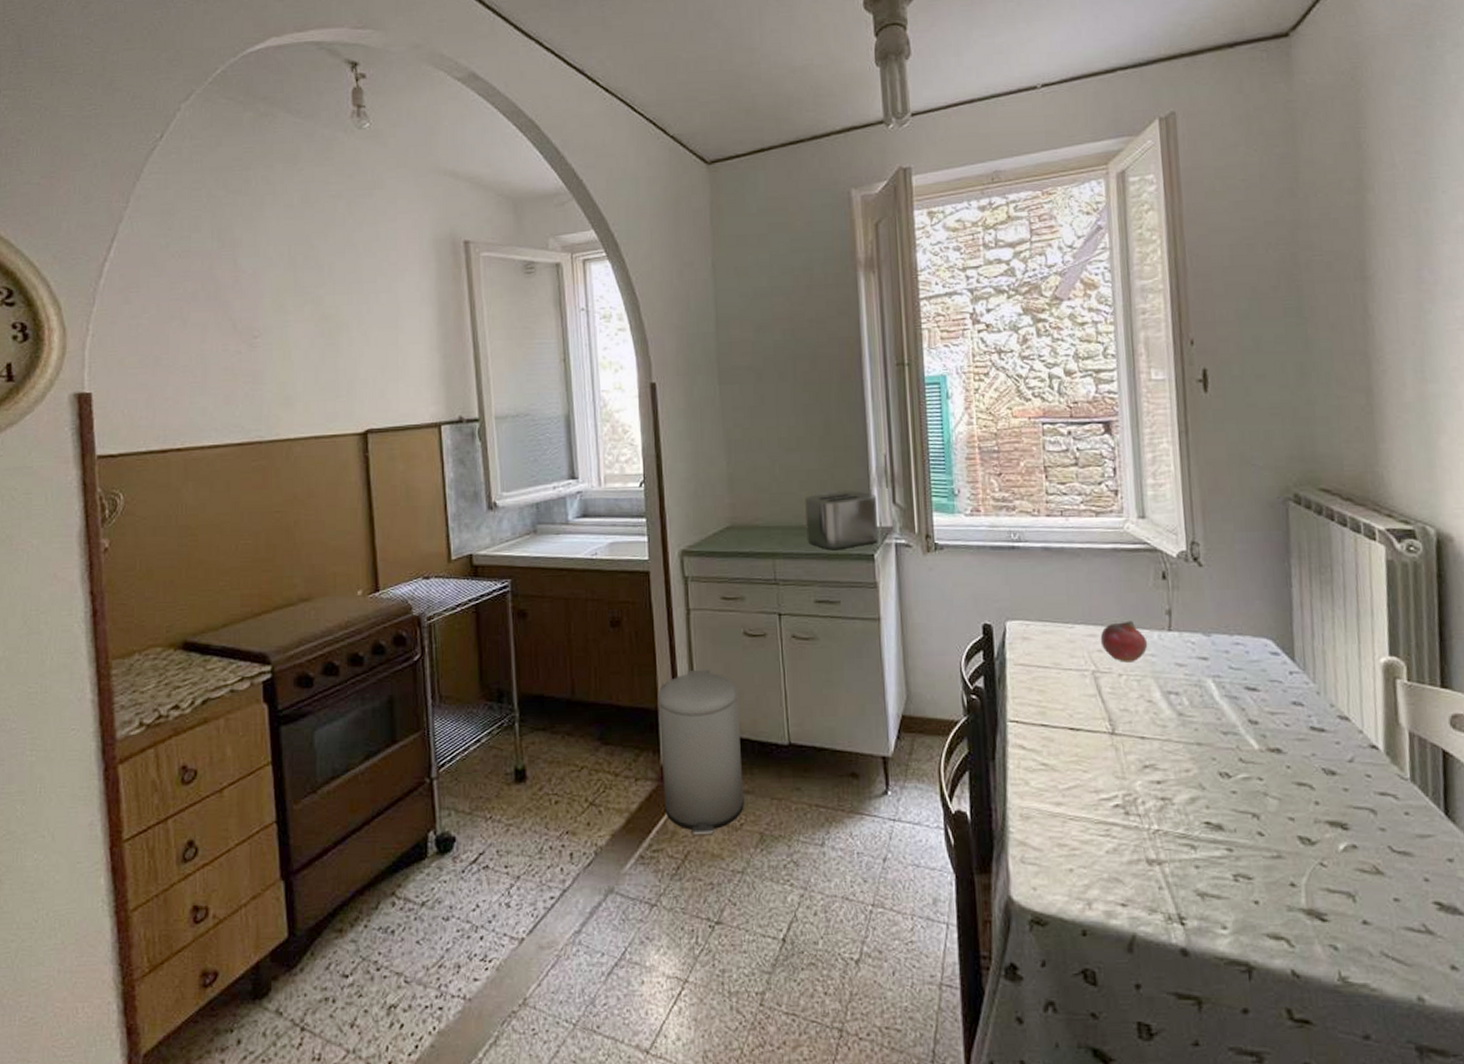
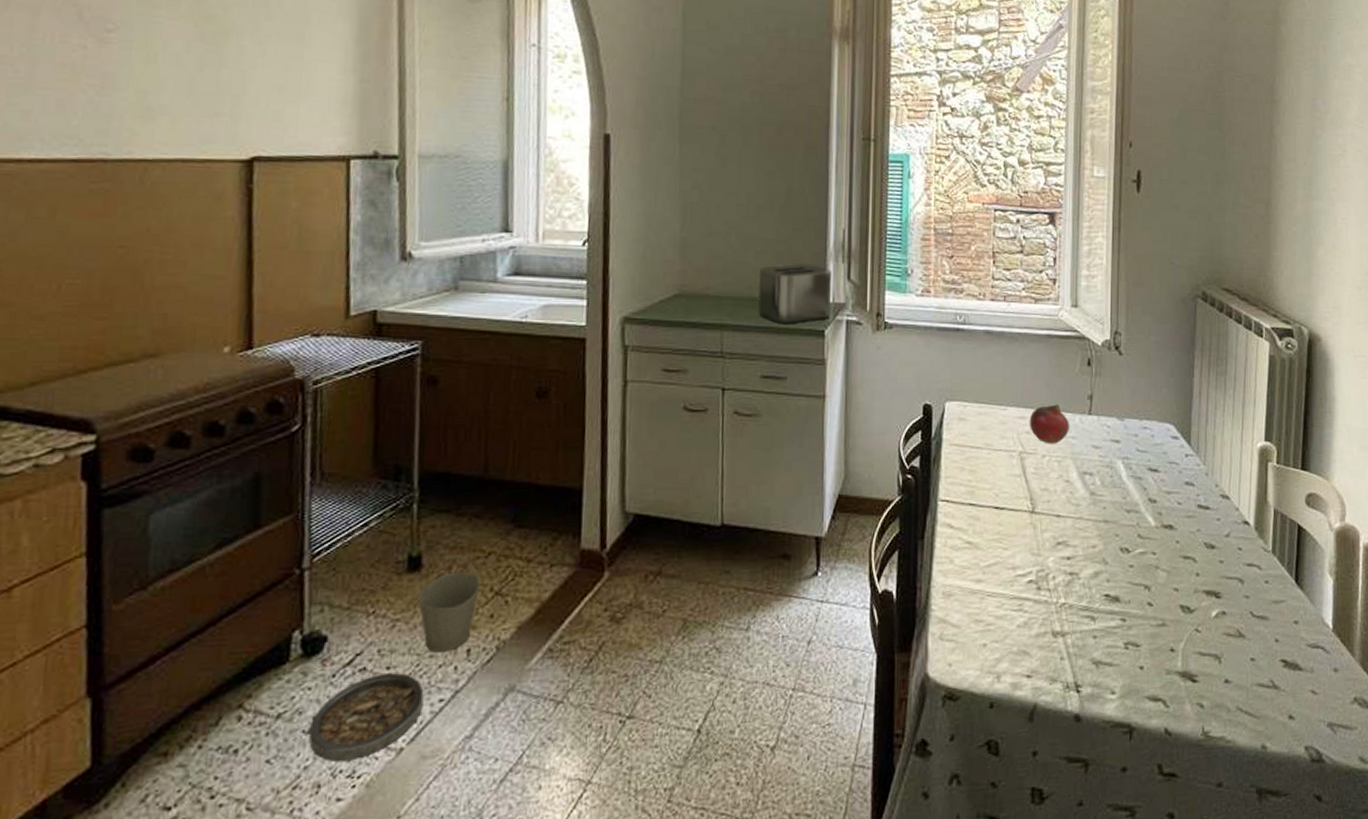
pet bowl: none [448,871,537,946] -> present [309,673,424,762]
bucket: none [526,769,577,855] -> present [418,555,481,653]
pedal bin: present [657,669,744,835] -> none [580,445,673,625]

